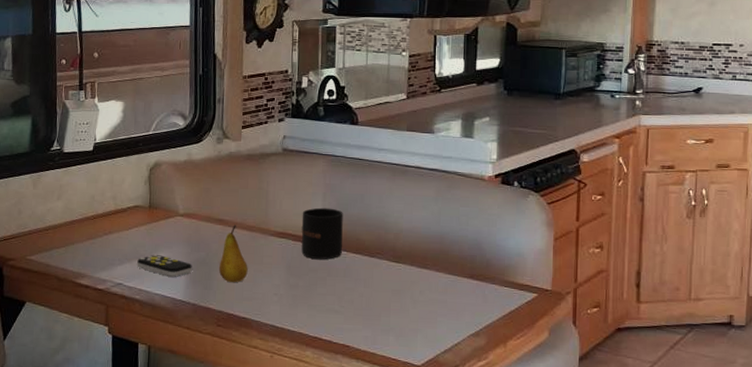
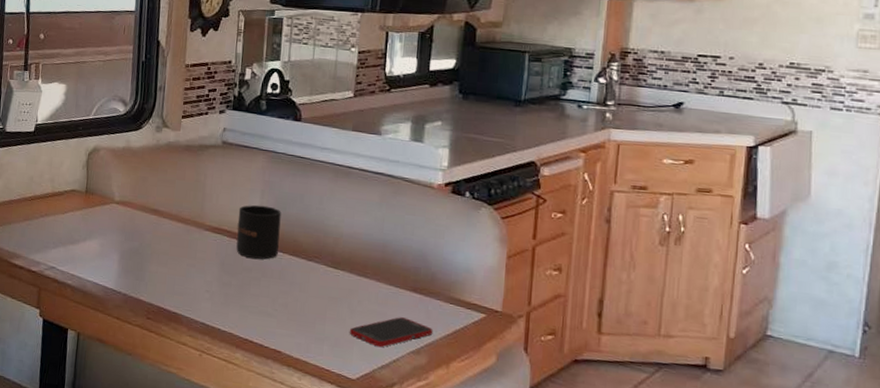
remote control: present [137,254,192,277] -> none [71,240,125,265]
fruit: present [218,225,248,283] -> none [151,216,181,276]
cell phone: none [413,303,491,333] -> present [349,317,433,348]

